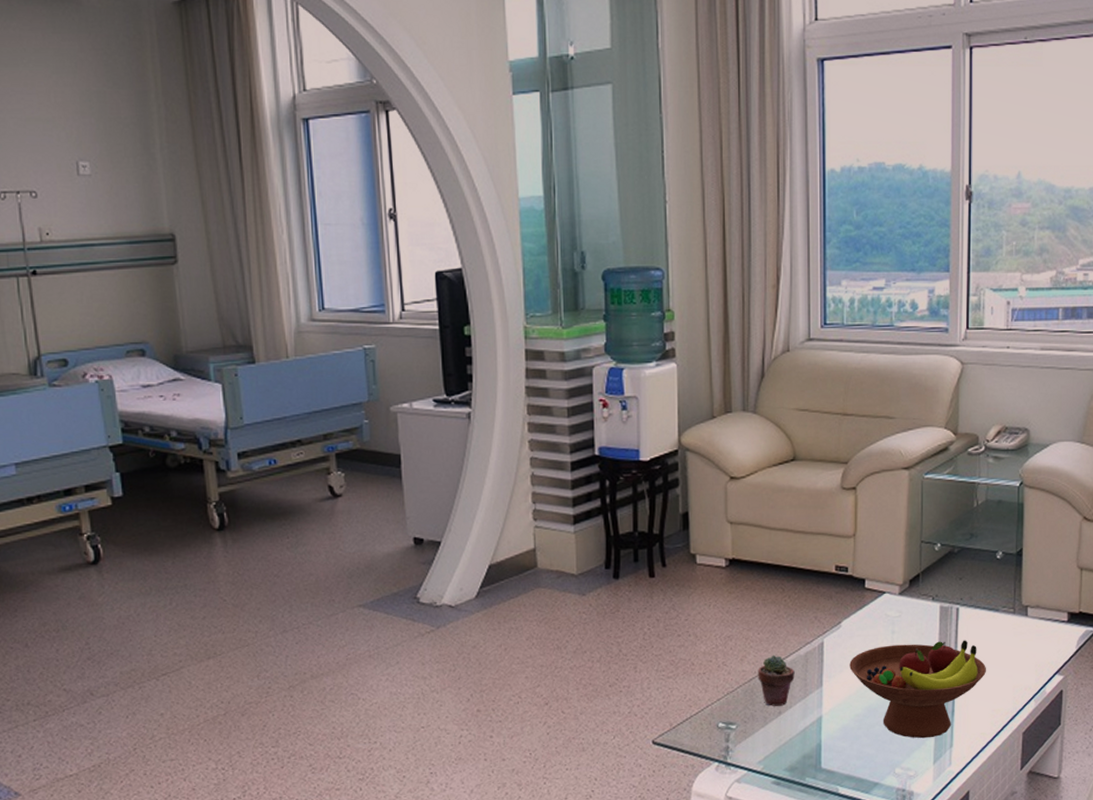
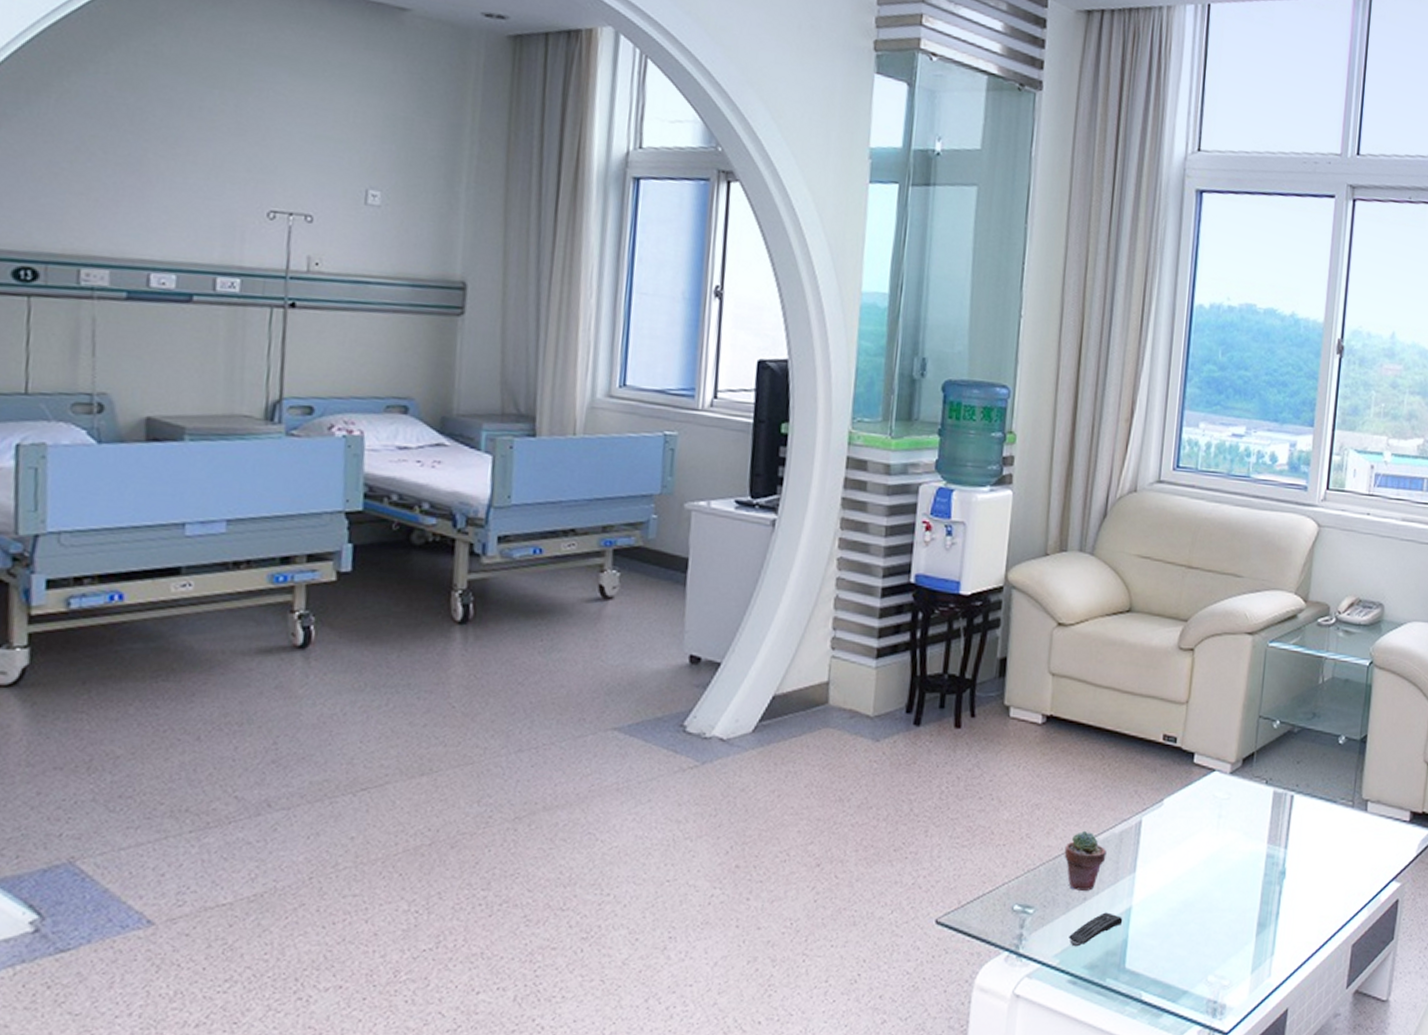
remote control: none [769,722,815,754] -> present [1069,912,1123,947]
fruit bowl: present [849,640,986,739] -> none [1168,831,1318,943]

